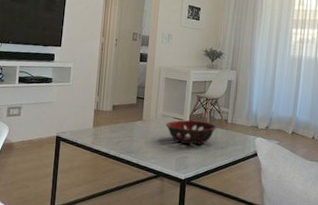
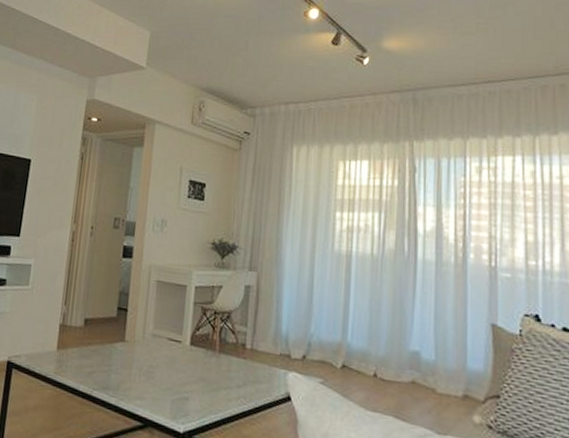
decorative bowl: present [165,120,217,145] -> none [157,342,230,381]

